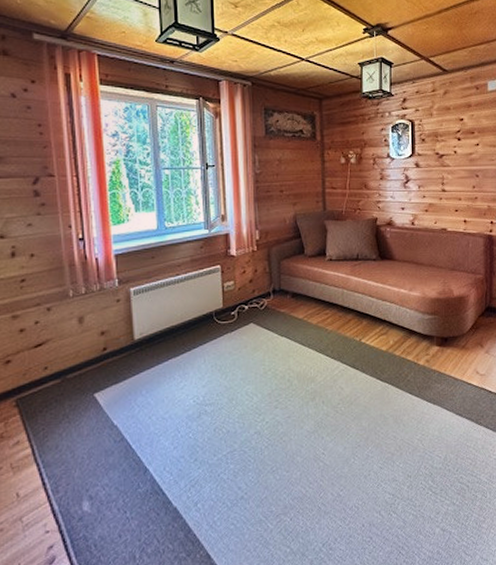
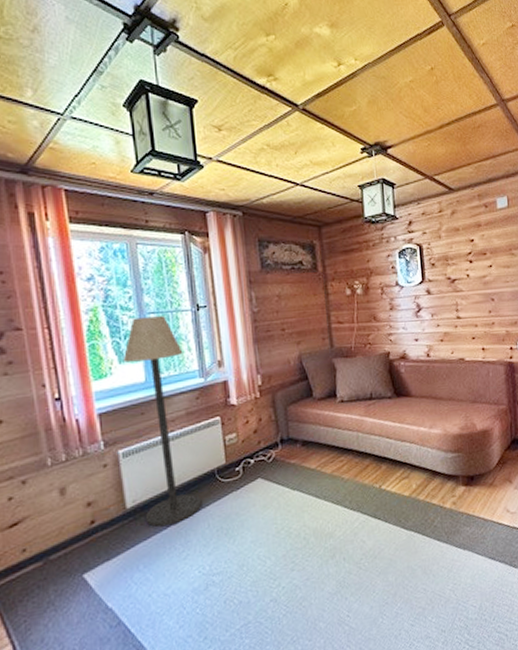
floor lamp: none [138,172,200,359] -> present [122,316,202,527]

